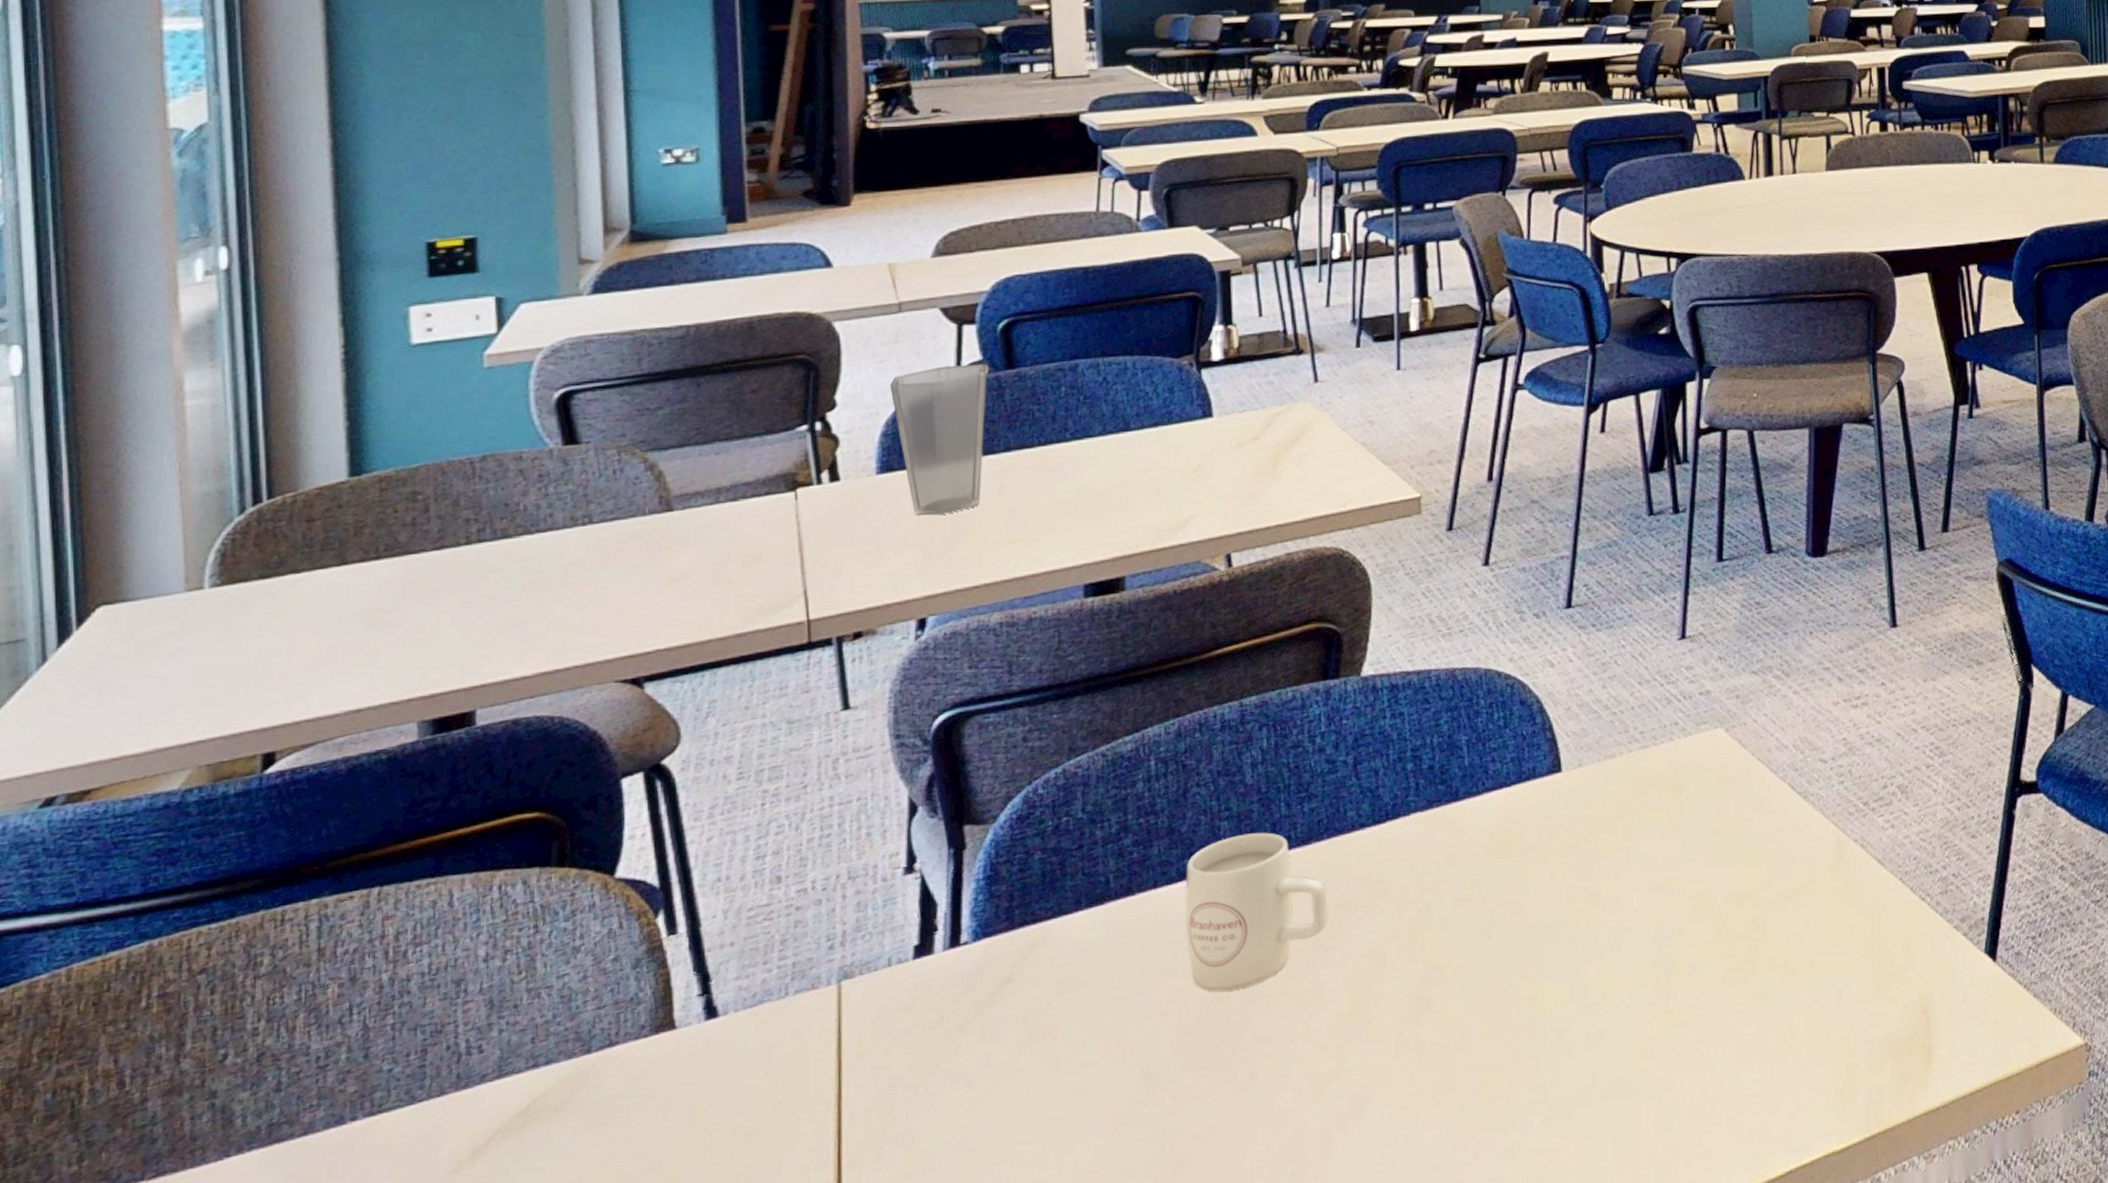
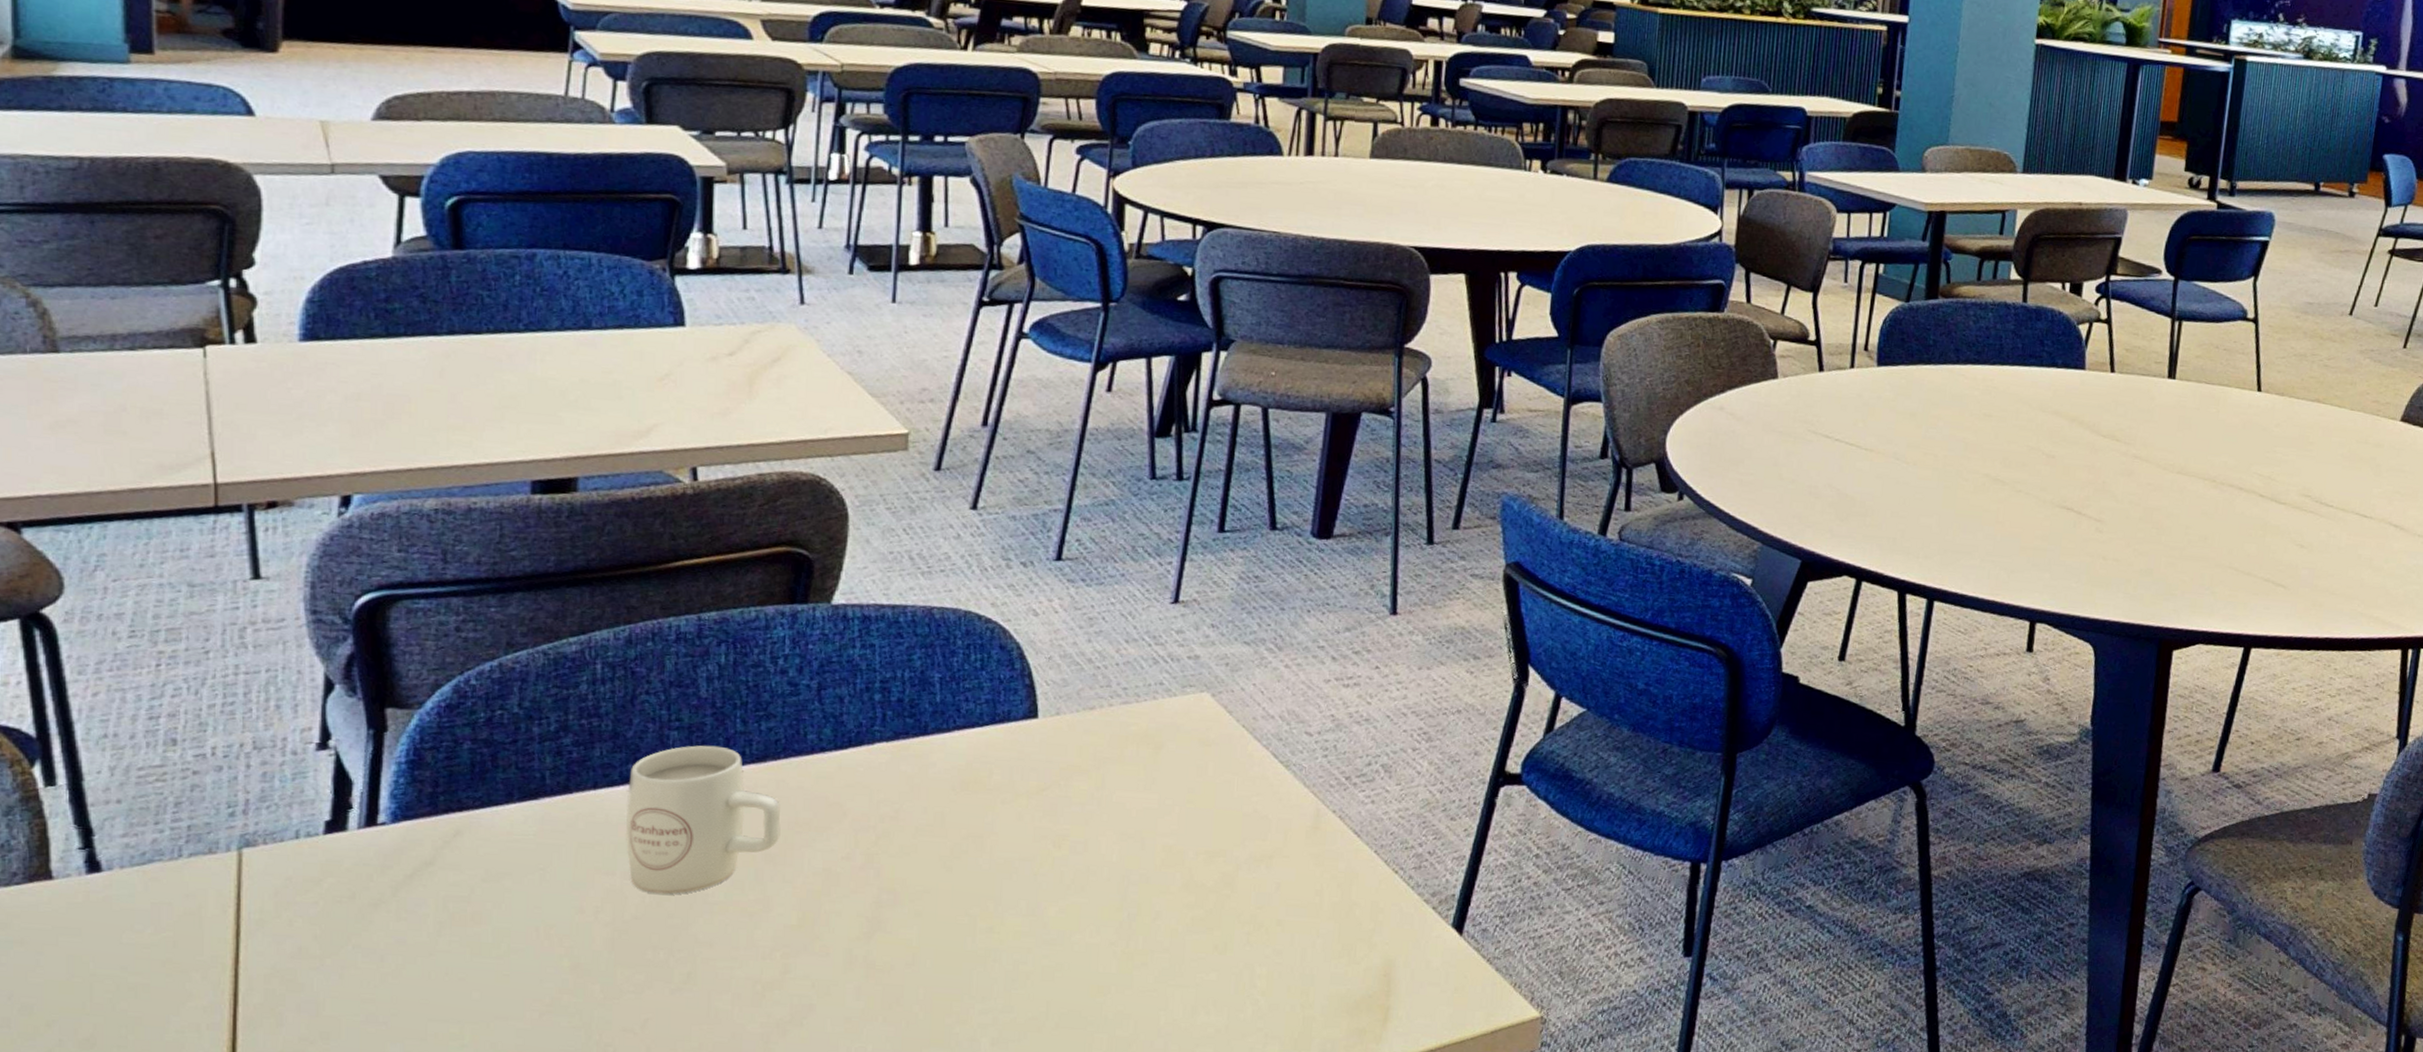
cup: present [890,365,989,516] -> none [318,237,434,392]

